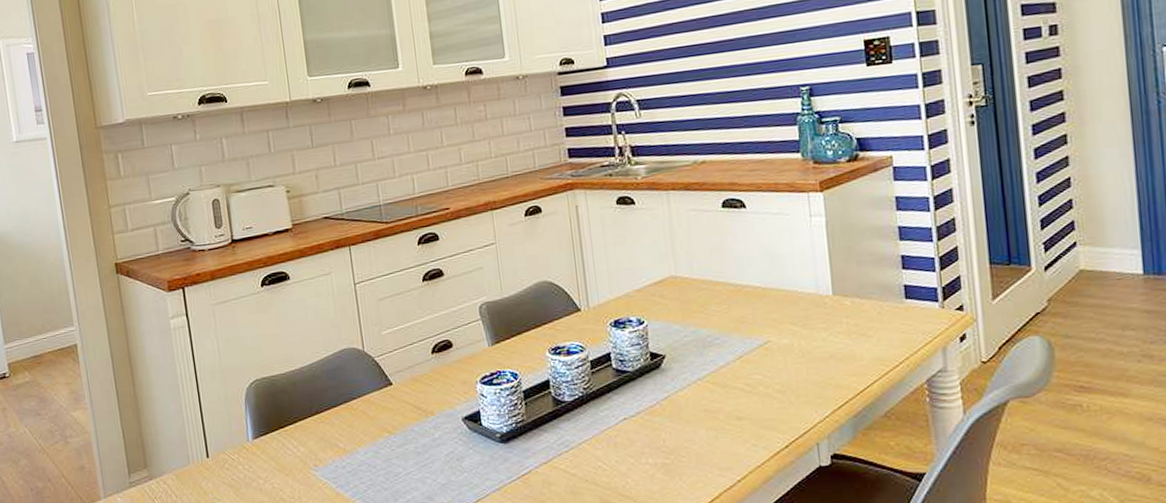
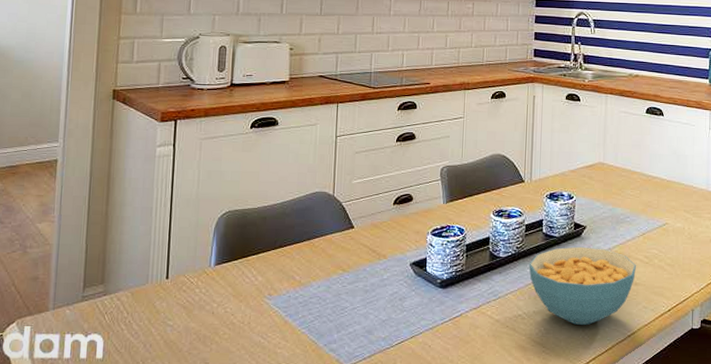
cereal bowl: none [601,379,737,473] -> present [529,246,636,325]

